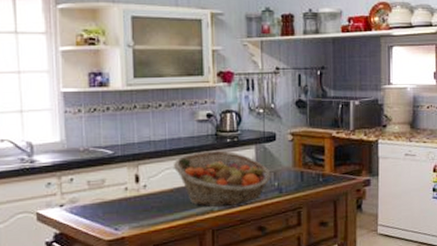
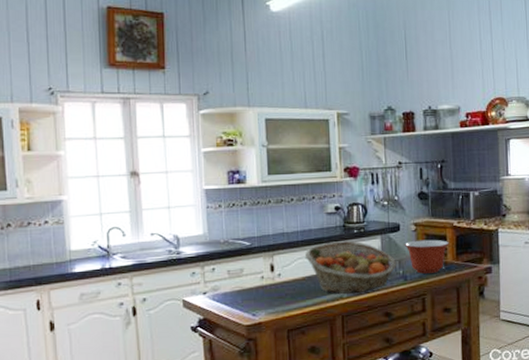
mixing bowl: none [280,150,327,186] -> present [404,239,449,274]

